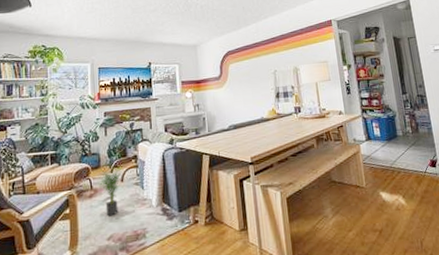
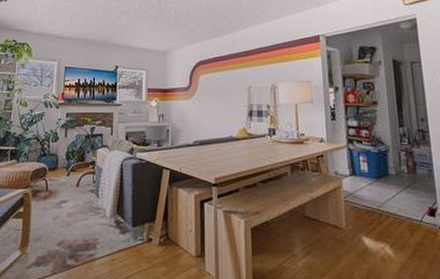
potted plant: present [96,161,124,217] -> none [52,163,80,221]

